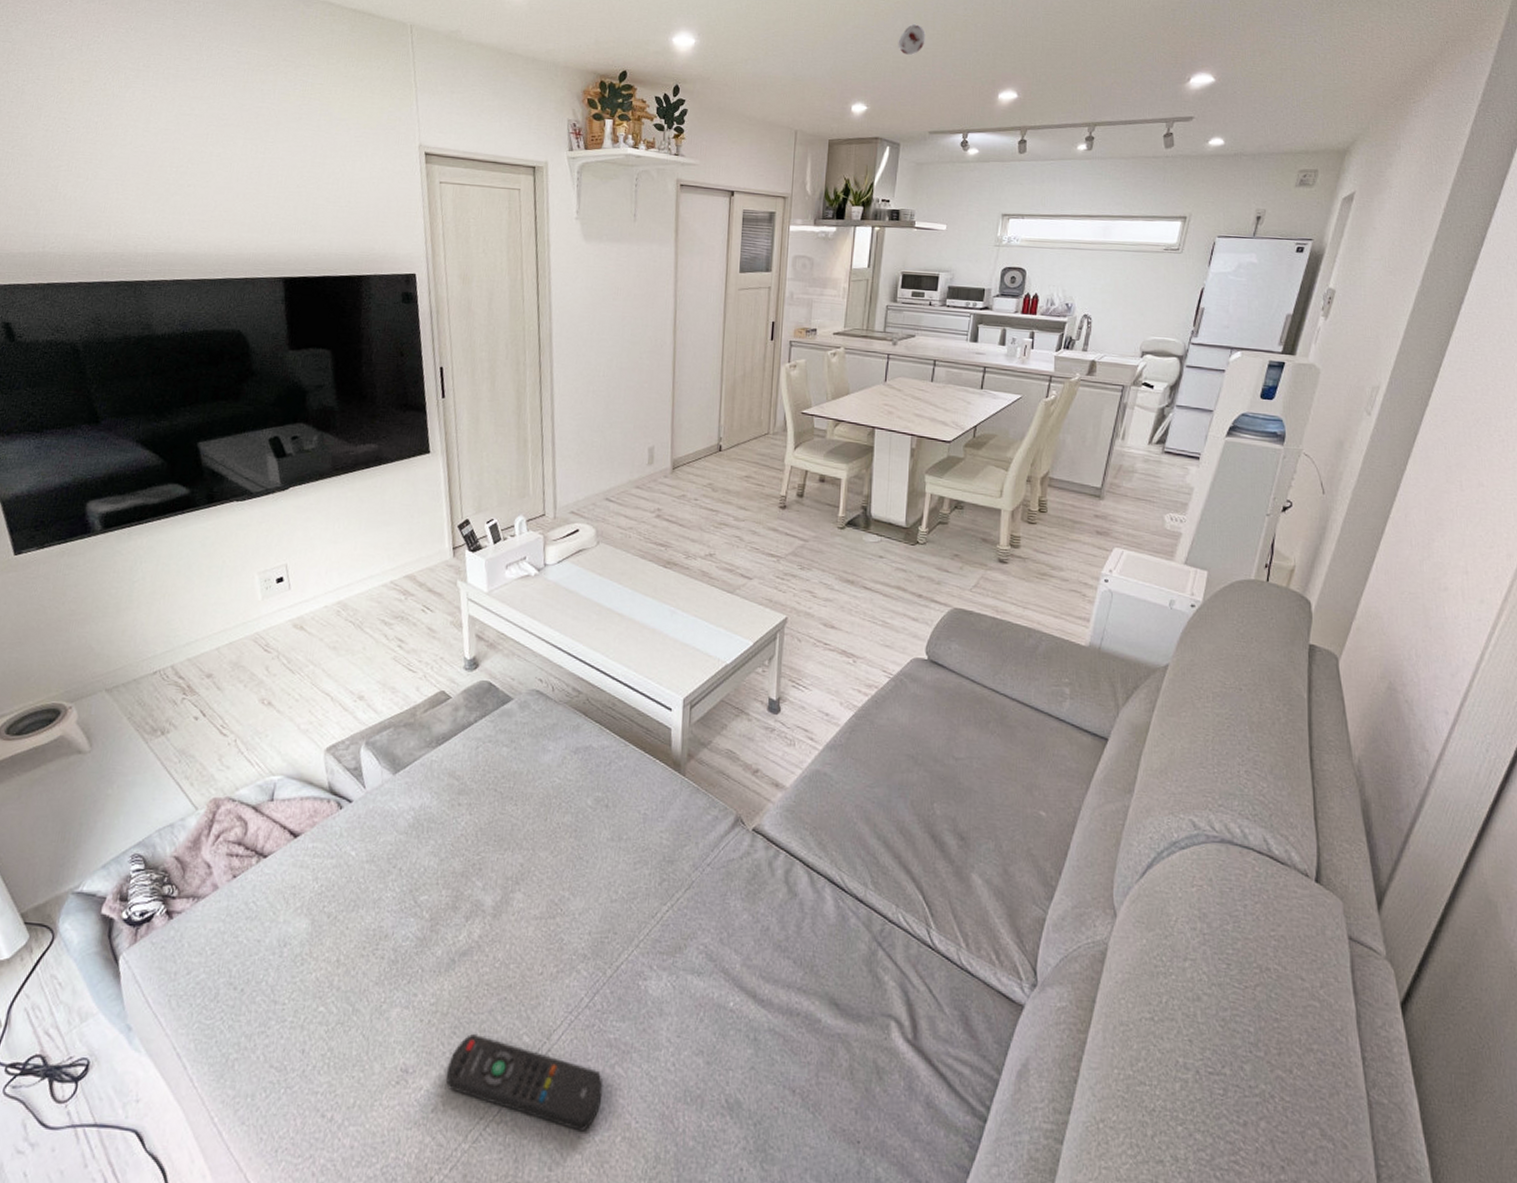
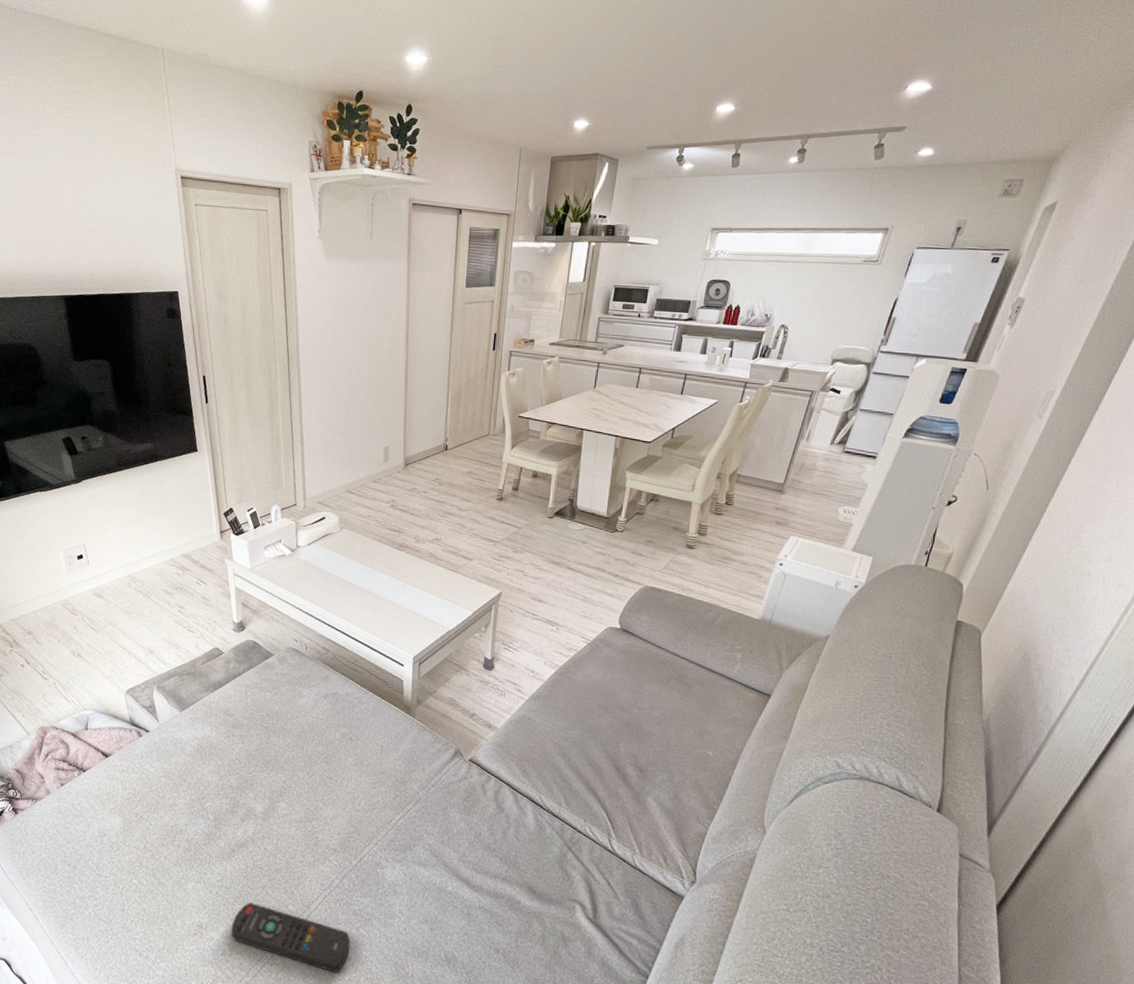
smoke detector: present [898,23,926,55] -> none [621,34,649,68]

